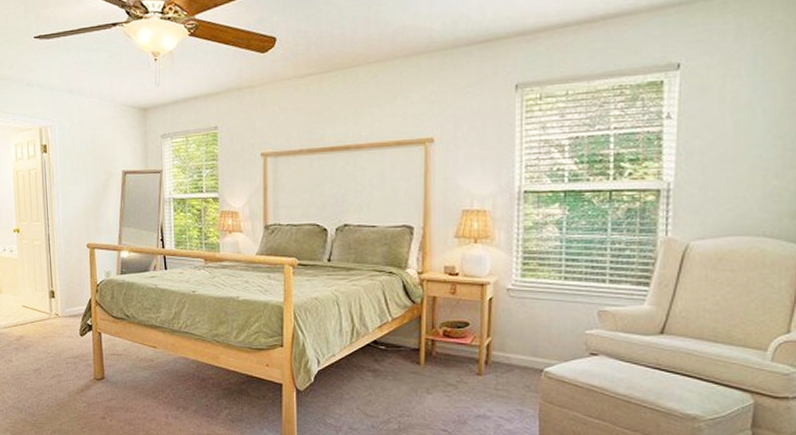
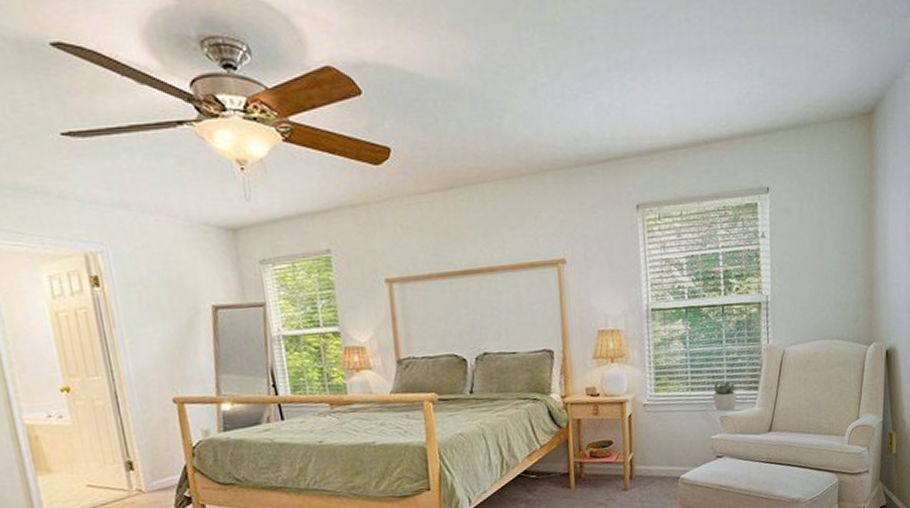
succulent plant: none [591,273,621,306] -> present [713,381,737,412]

